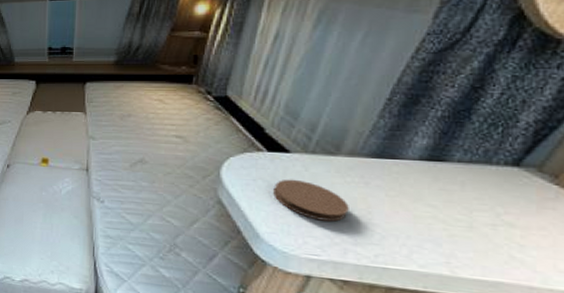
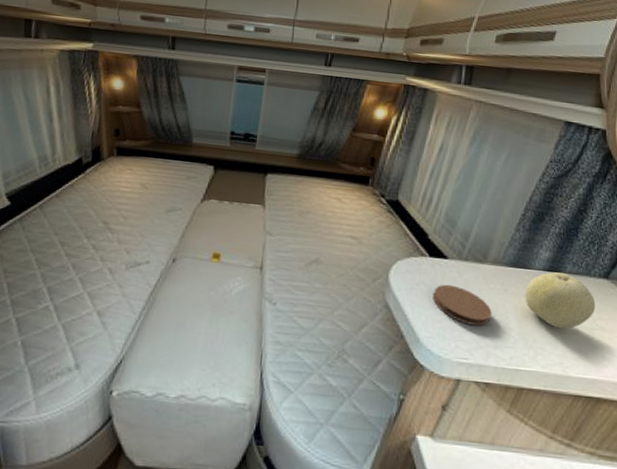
fruit: none [394,161,500,226] -> present [525,272,596,329]

